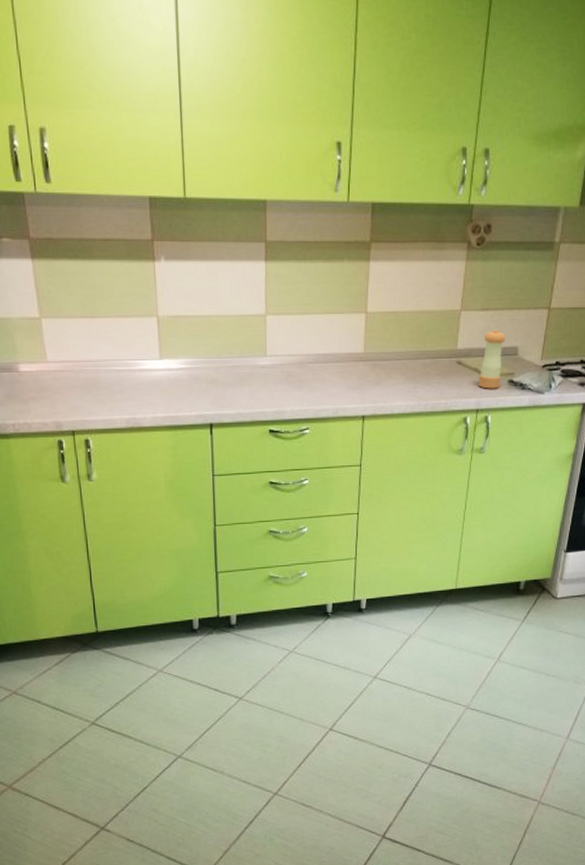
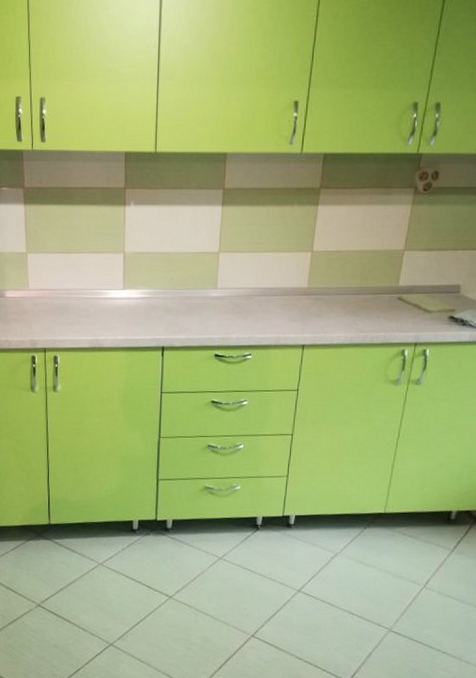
pepper shaker: present [478,330,505,389] -> none [418,268,448,324]

